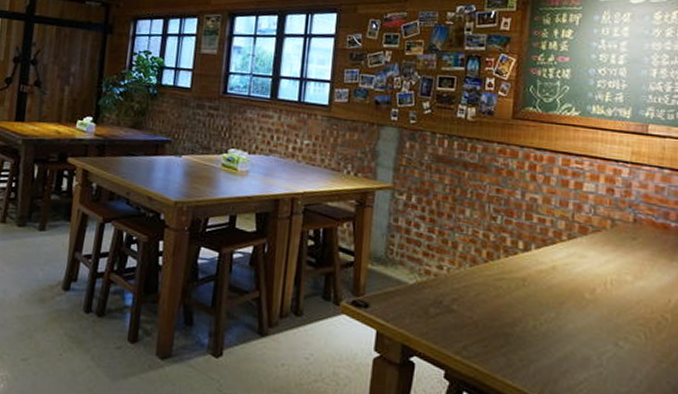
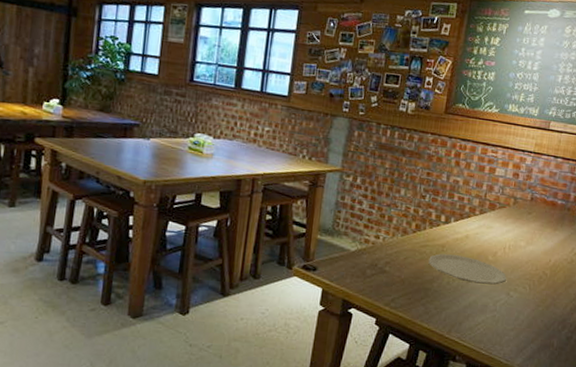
plate: none [507,289,613,332] -> present [428,253,507,285]

